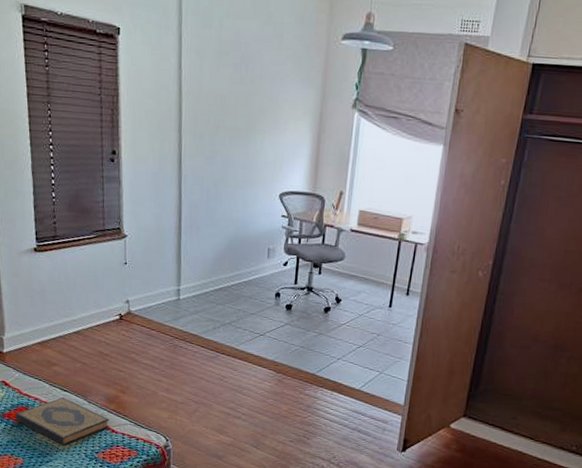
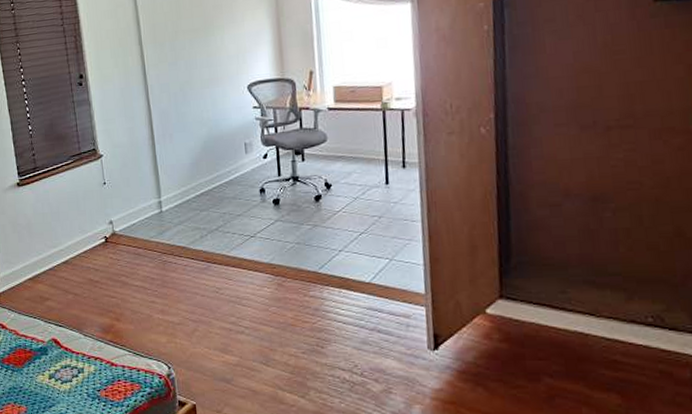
hardback book: present [15,397,109,446] -> none [14,333,108,387]

